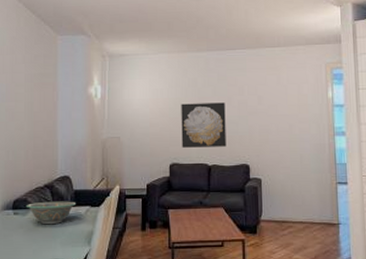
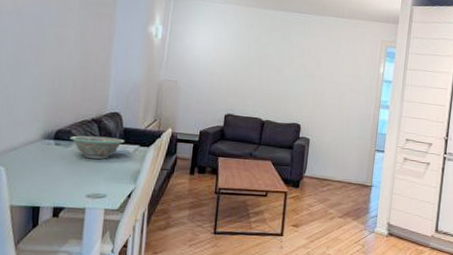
wall art: present [181,102,226,148] -> none [239,57,286,105]

